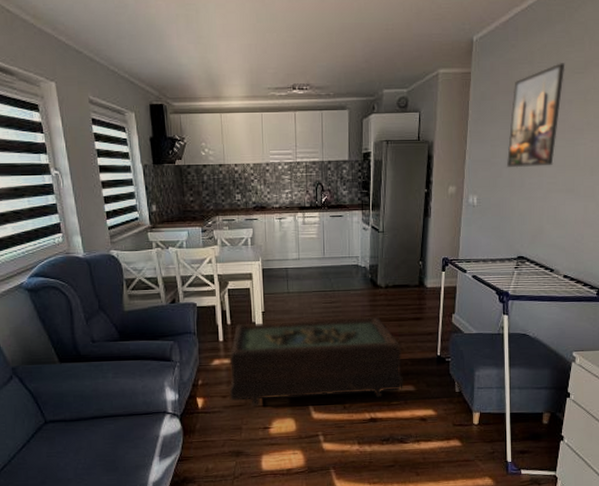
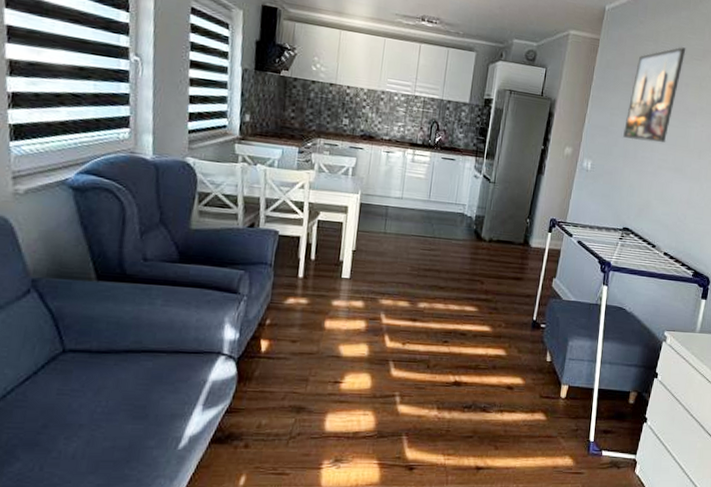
coffee table: present [229,316,403,406] -> none [301,260,497,360]

